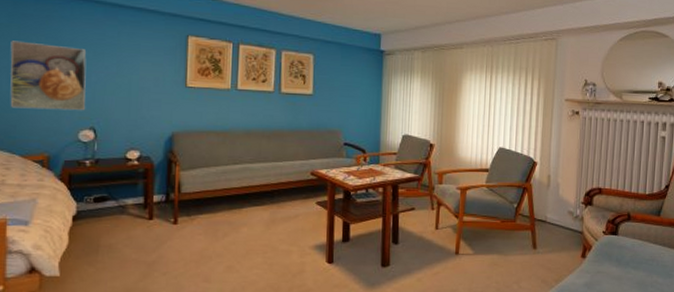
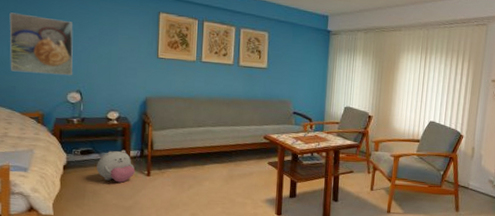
plush toy: none [113,194,160,233] -> present [97,149,136,183]

